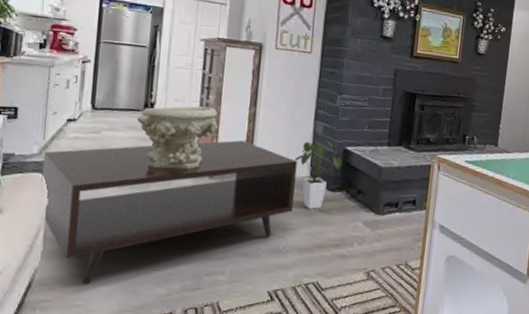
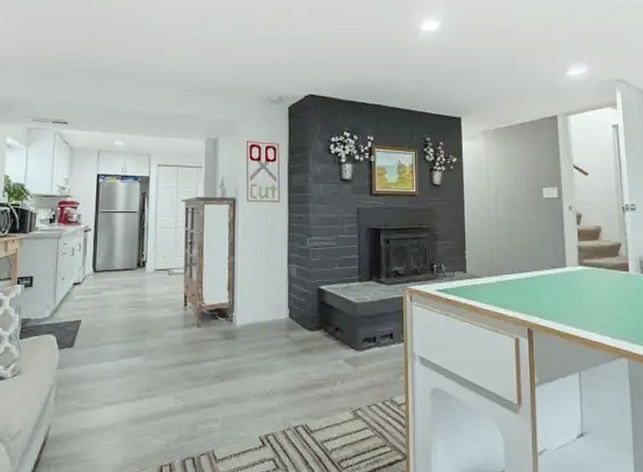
coffee table: present [41,140,298,284] -> none [53,288,276,438]
decorative bowl: present [136,106,218,169] -> none [131,259,202,321]
house plant: present [295,138,342,209] -> none [273,280,317,350]

